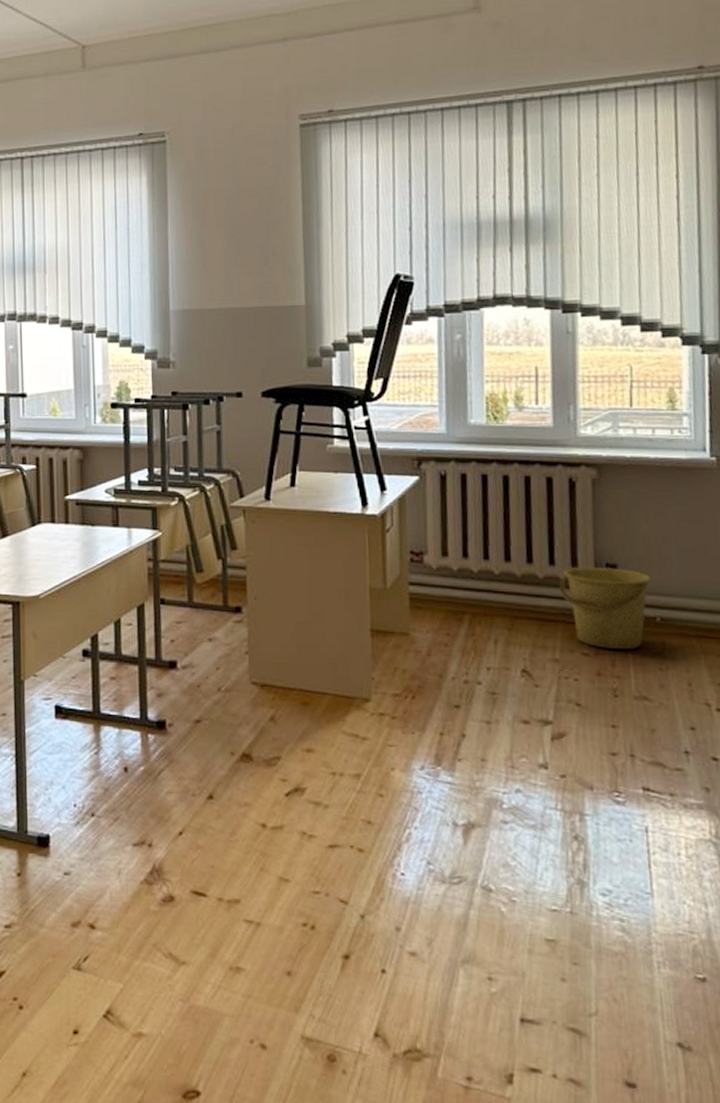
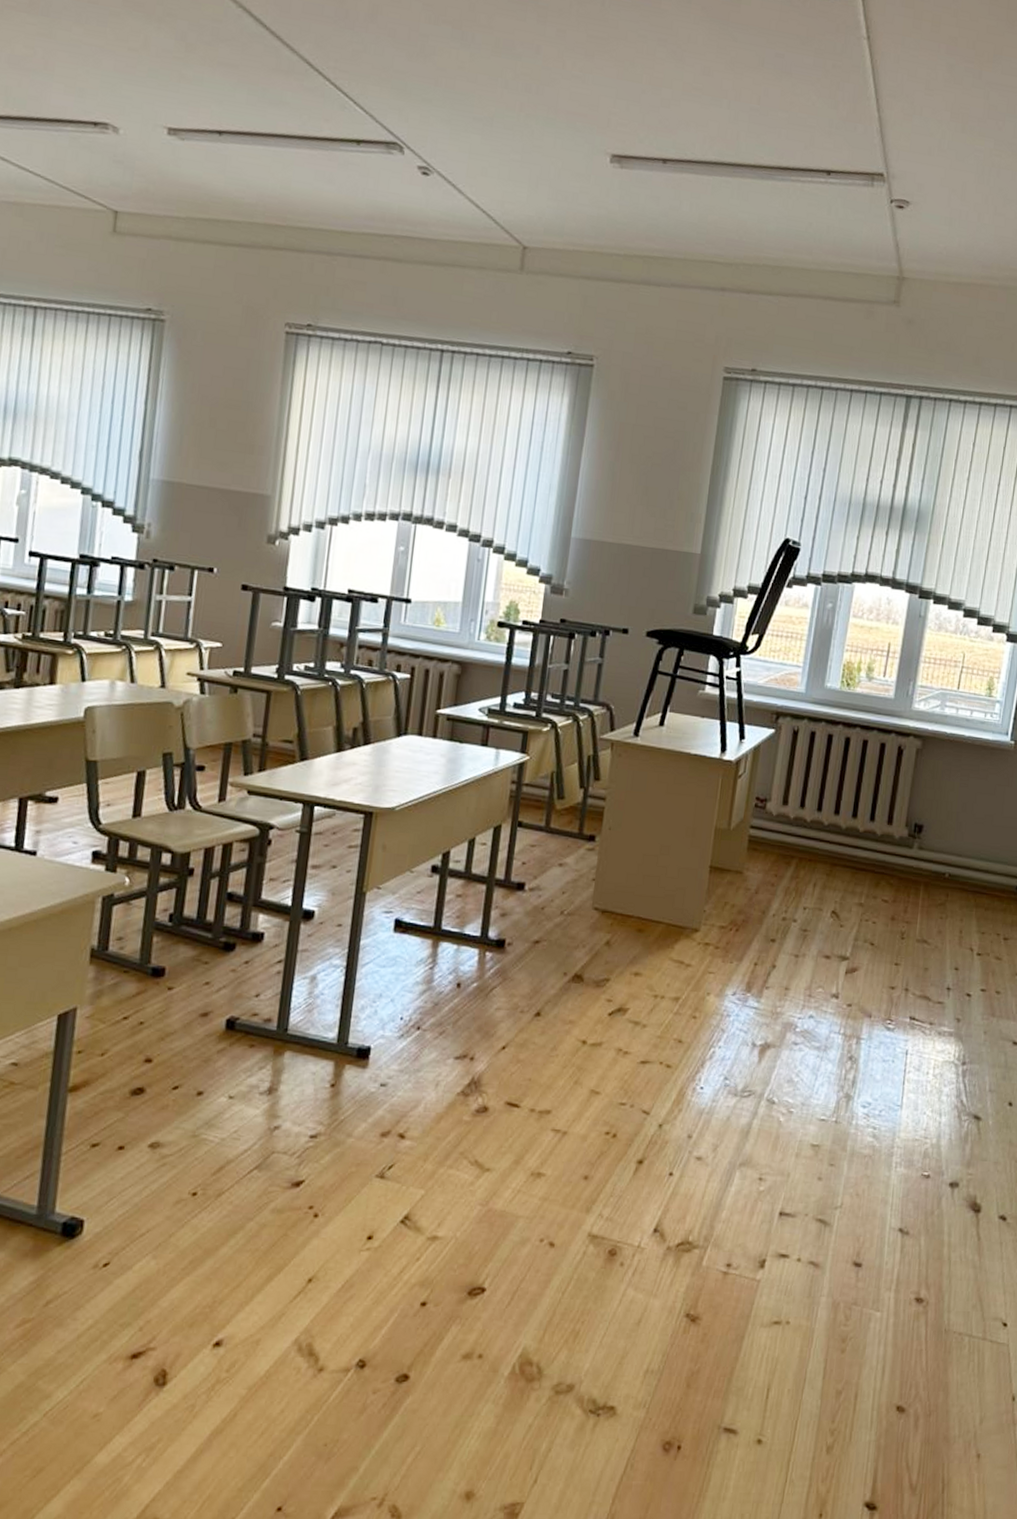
bucket: present [559,566,652,649] -> none [874,825,948,899]

